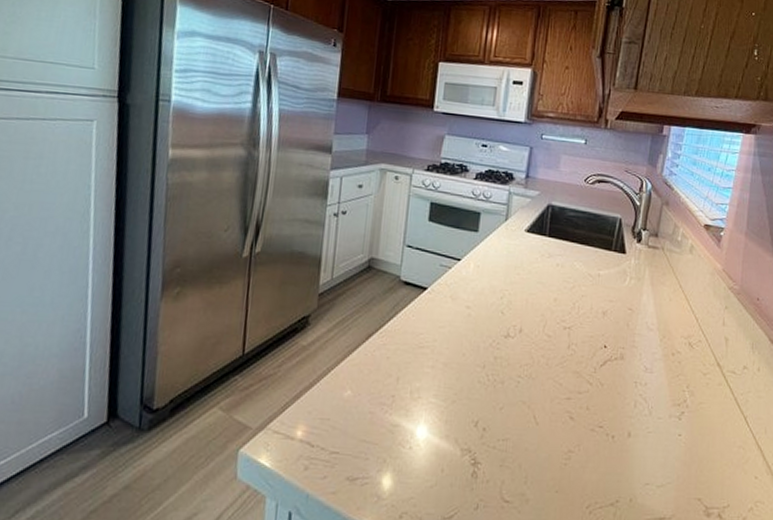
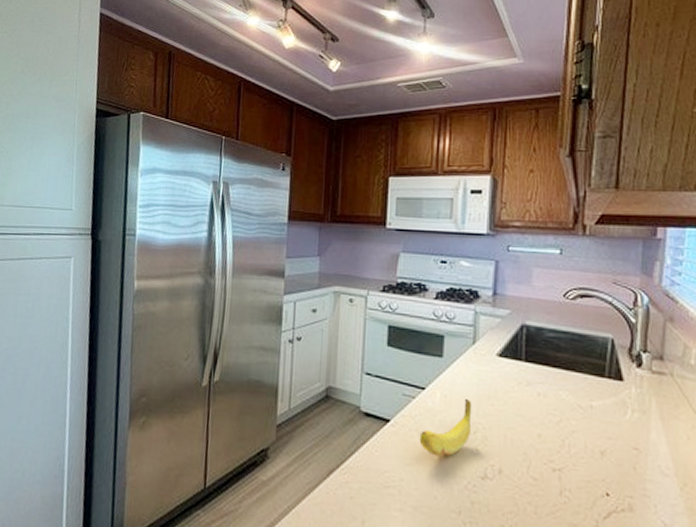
banana: none [452,269,501,320] -> present [419,399,472,457]

